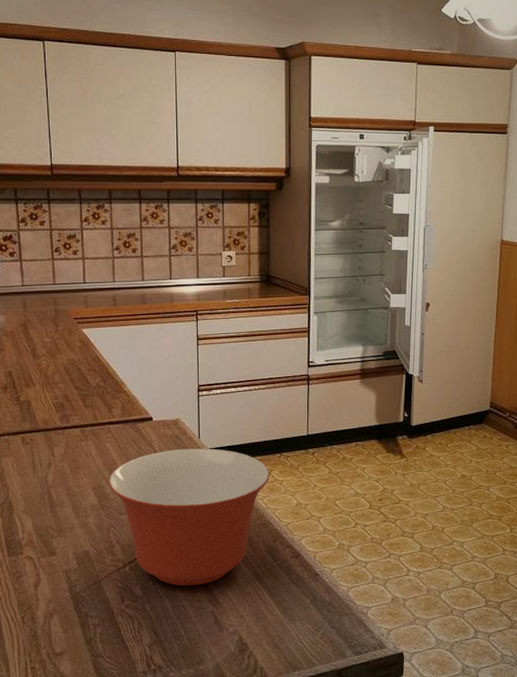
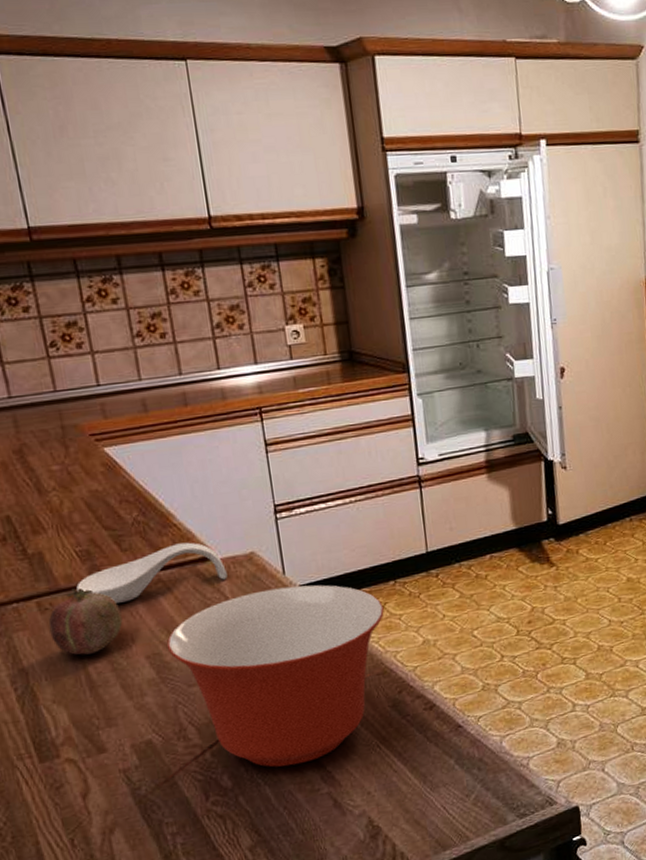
fruit: none [28,430,79,480] -> present [48,588,123,655]
spoon rest: none [50,406,158,445] -> present [76,542,228,603]

